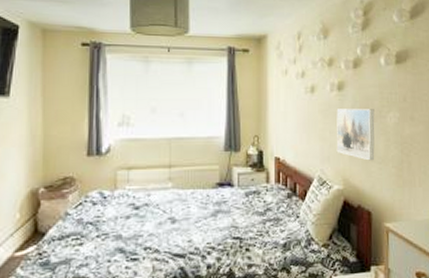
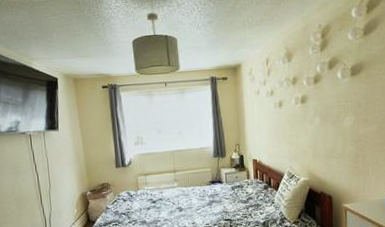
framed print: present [336,109,375,161] -> none [301,115,334,157]

